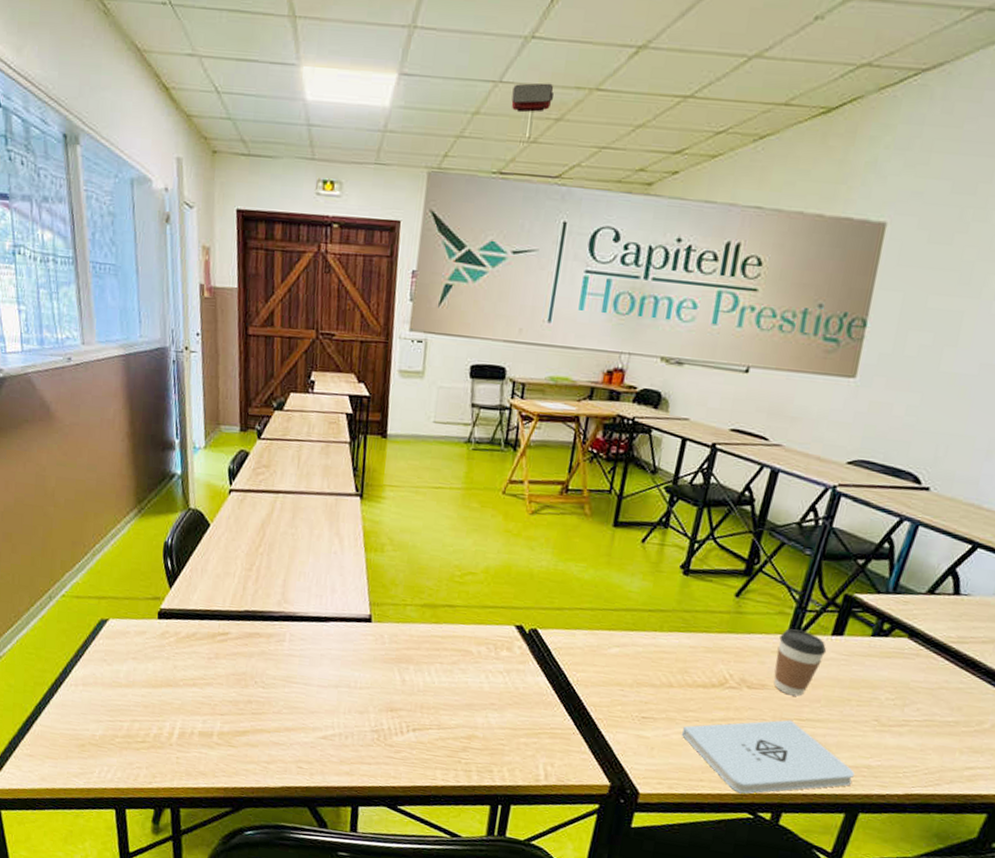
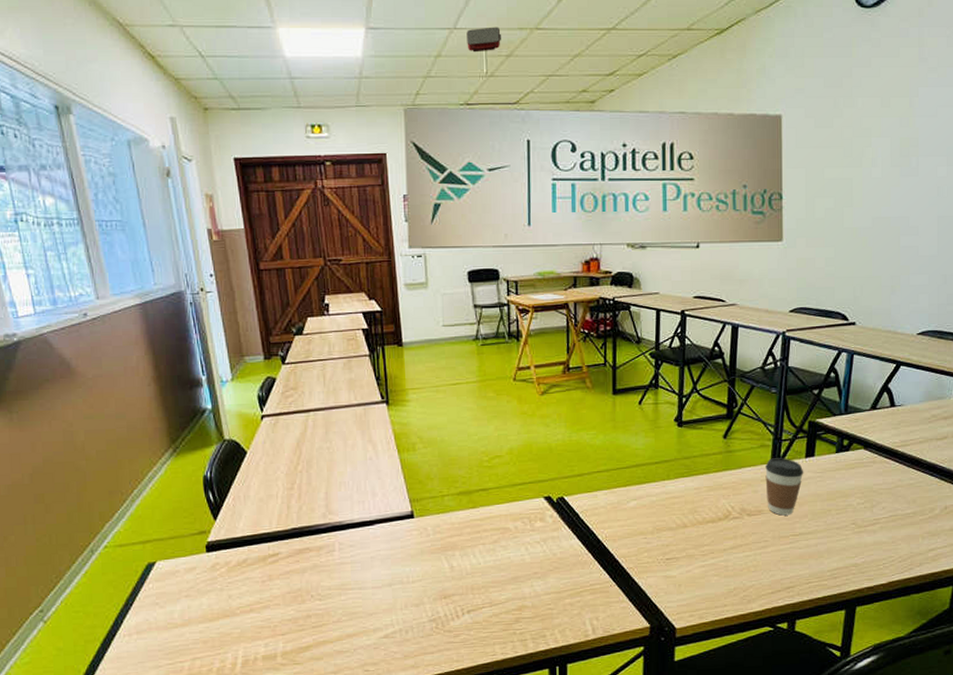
notepad: present [681,720,855,794] -> none [701,537,846,610]

